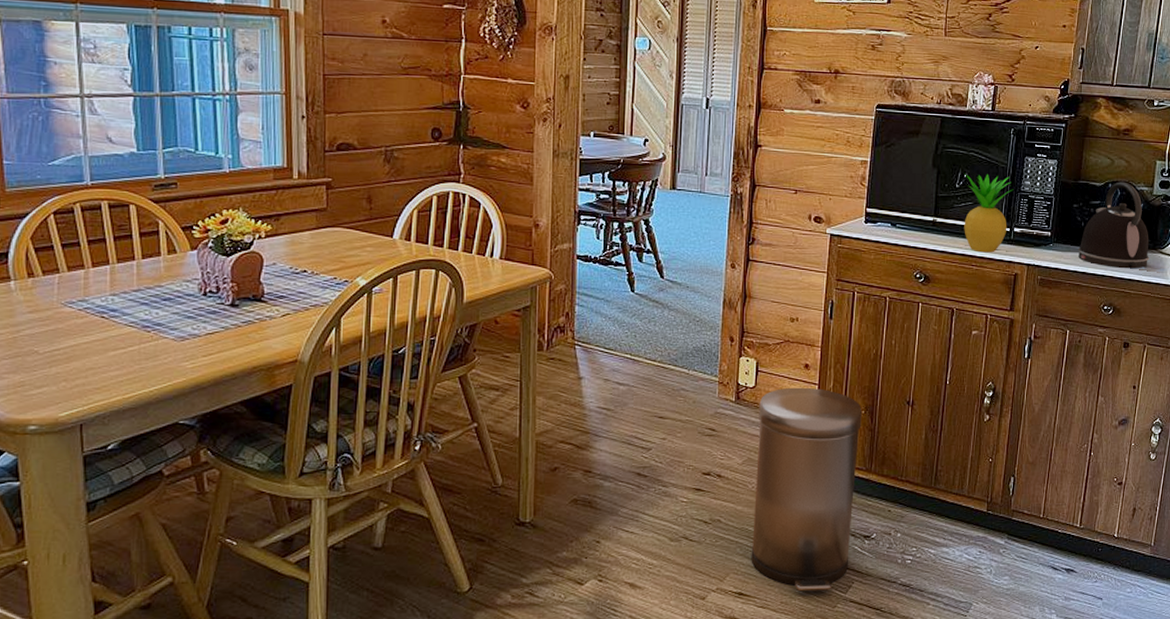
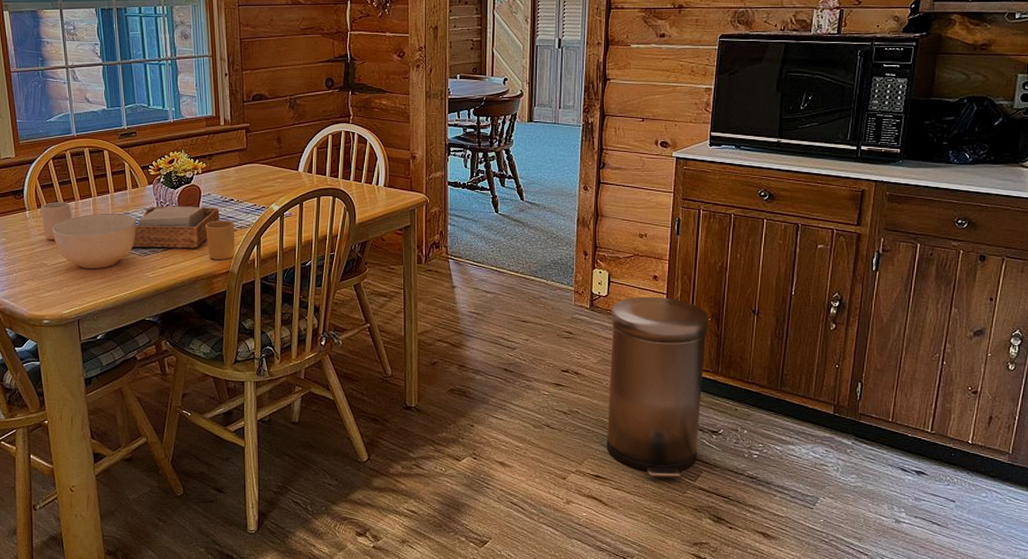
cup: none [33,269,79,320] -> present [41,202,72,241]
bowl: none [47,285,173,358] -> present [51,213,137,270]
napkin holder: none [164,277,287,332] -> present [132,206,220,248]
mug: none [267,297,306,346] -> present [205,220,234,260]
fruit: present [964,174,1014,253] -> none [809,96,861,171]
kettle: present [1077,181,1149,269] -> none [929,96,1009,183]

